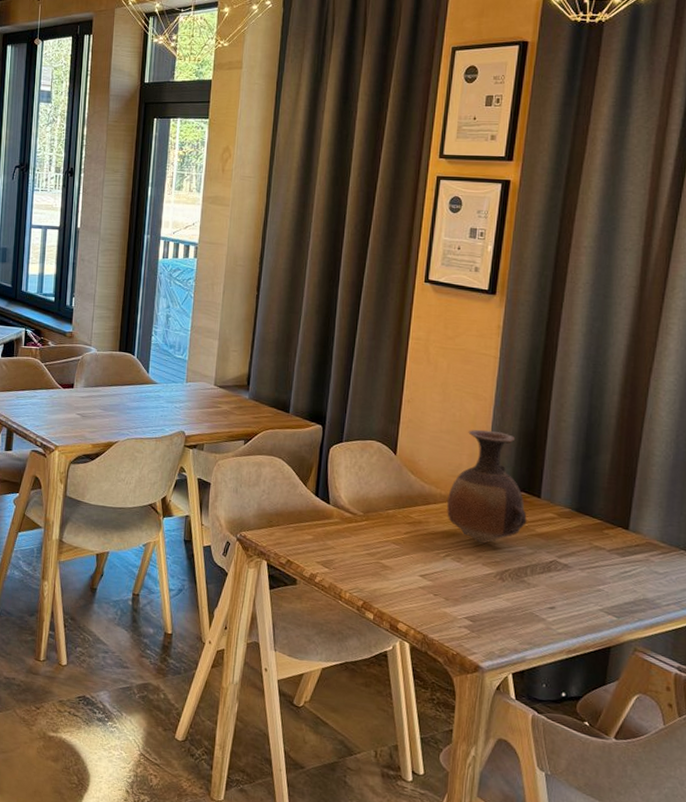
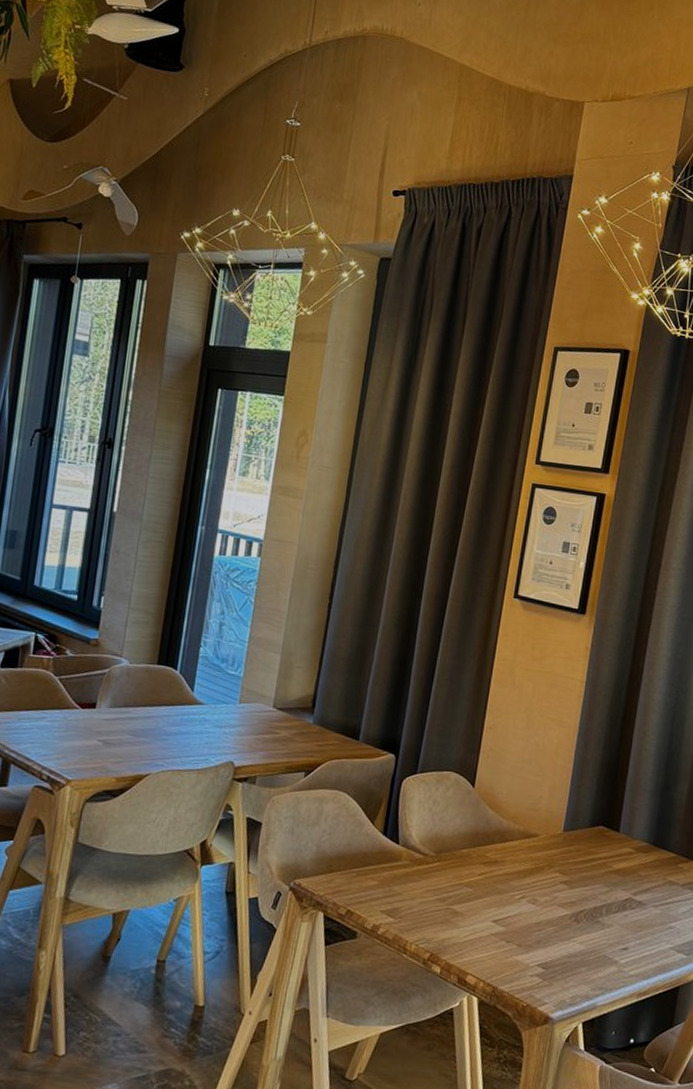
vase: present [447,429,527,544] -> none [524,759,605,883]

